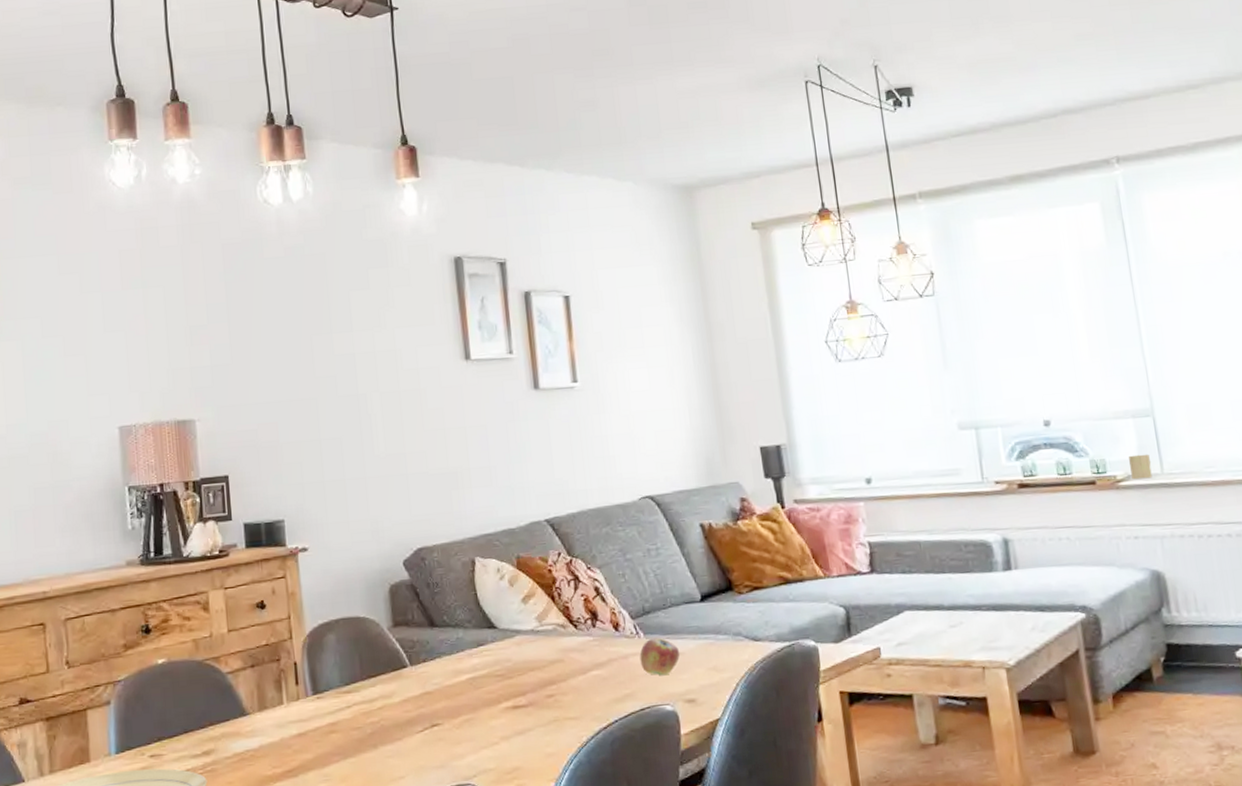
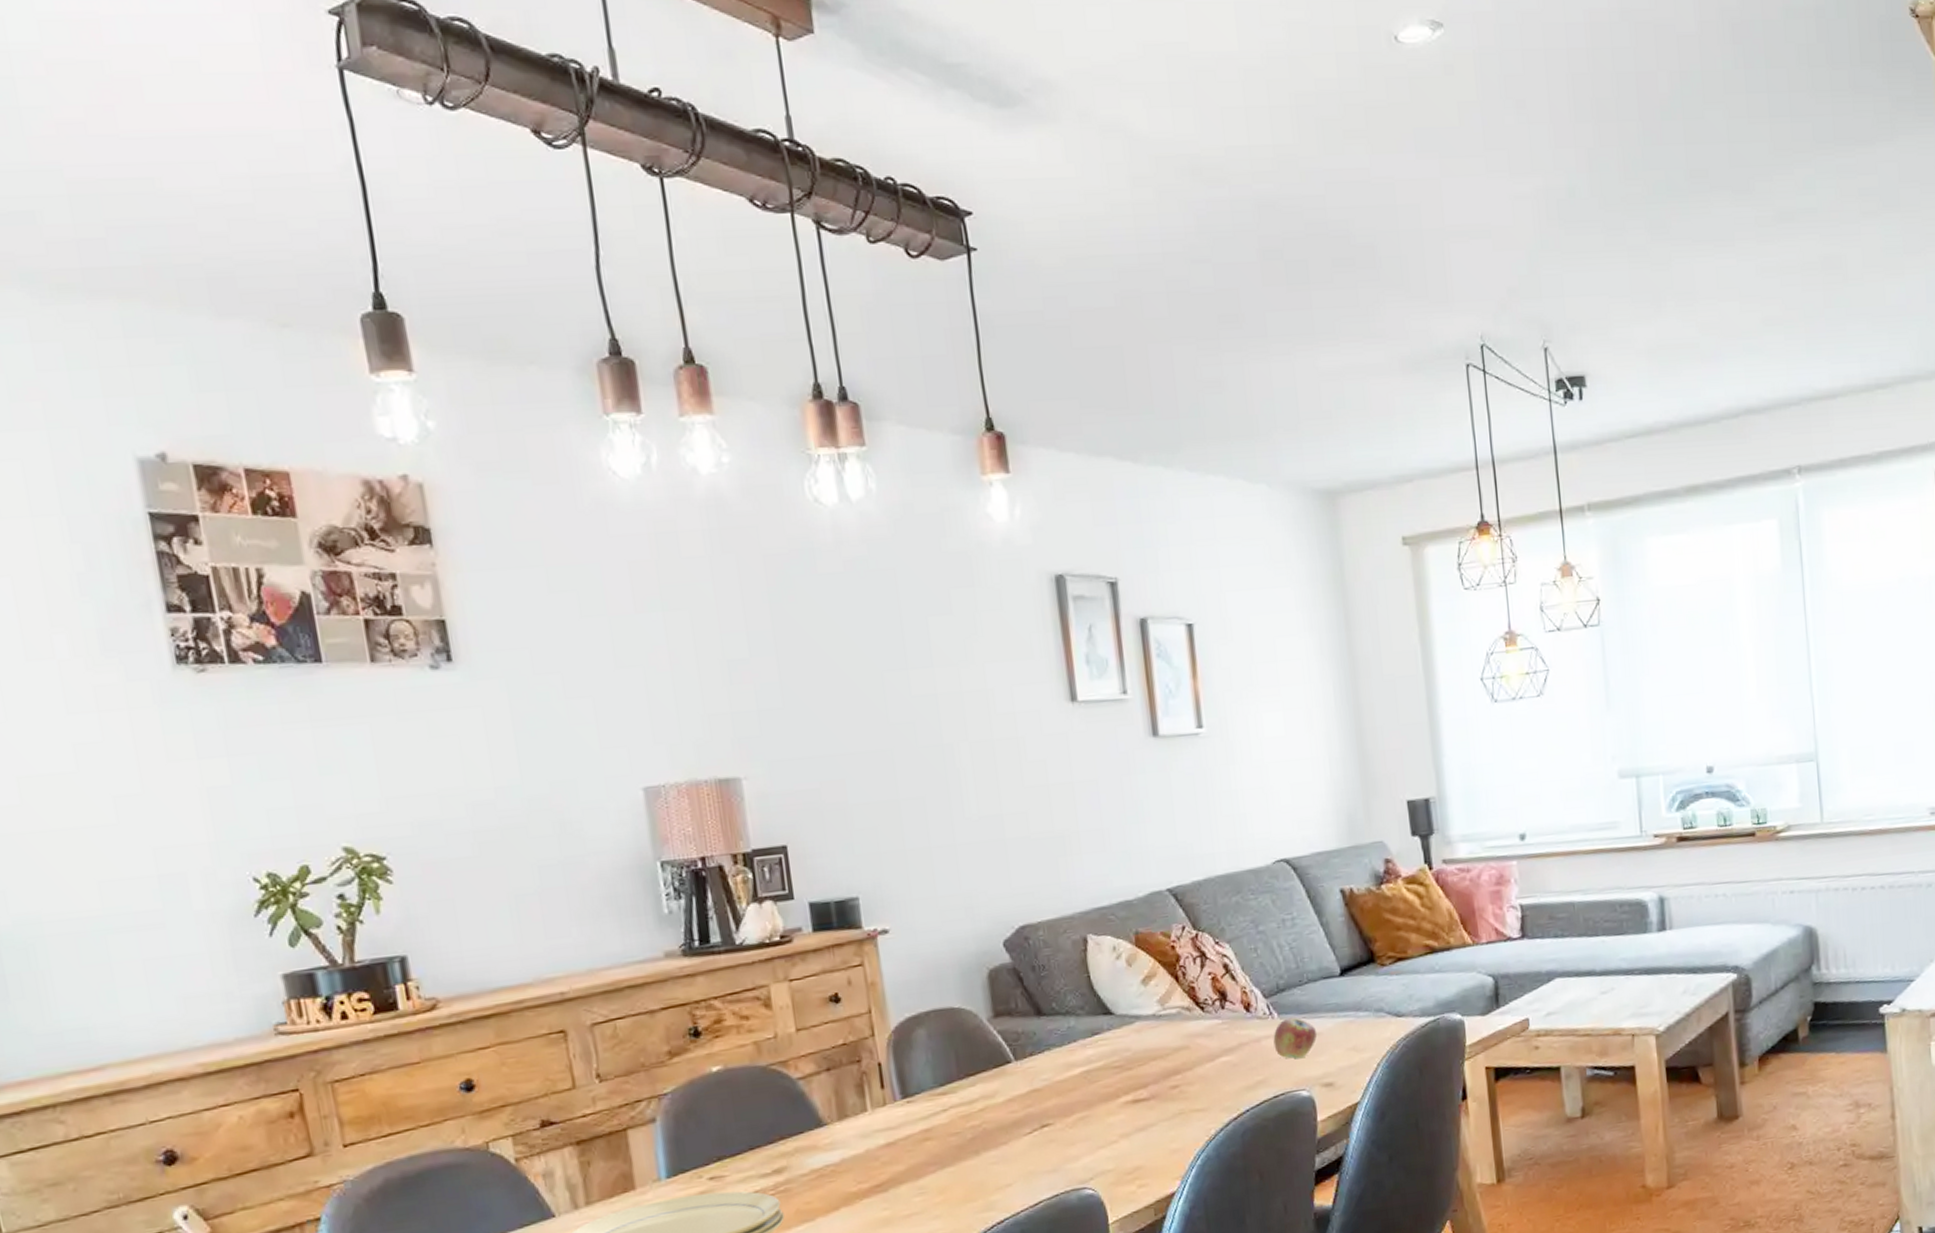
candle: present [1129,454,1153,480] -> none [1790,802,1812,830]

